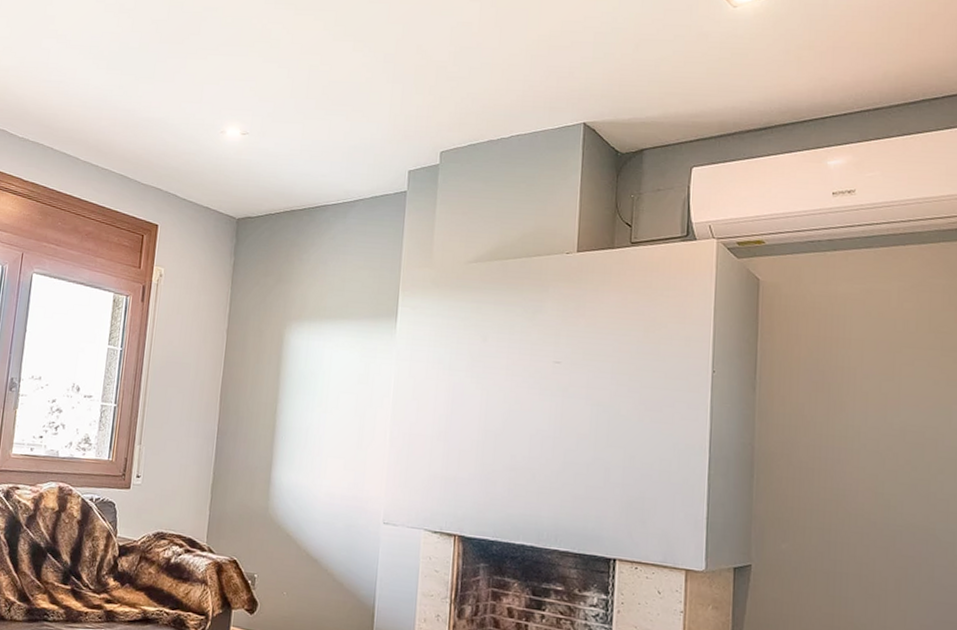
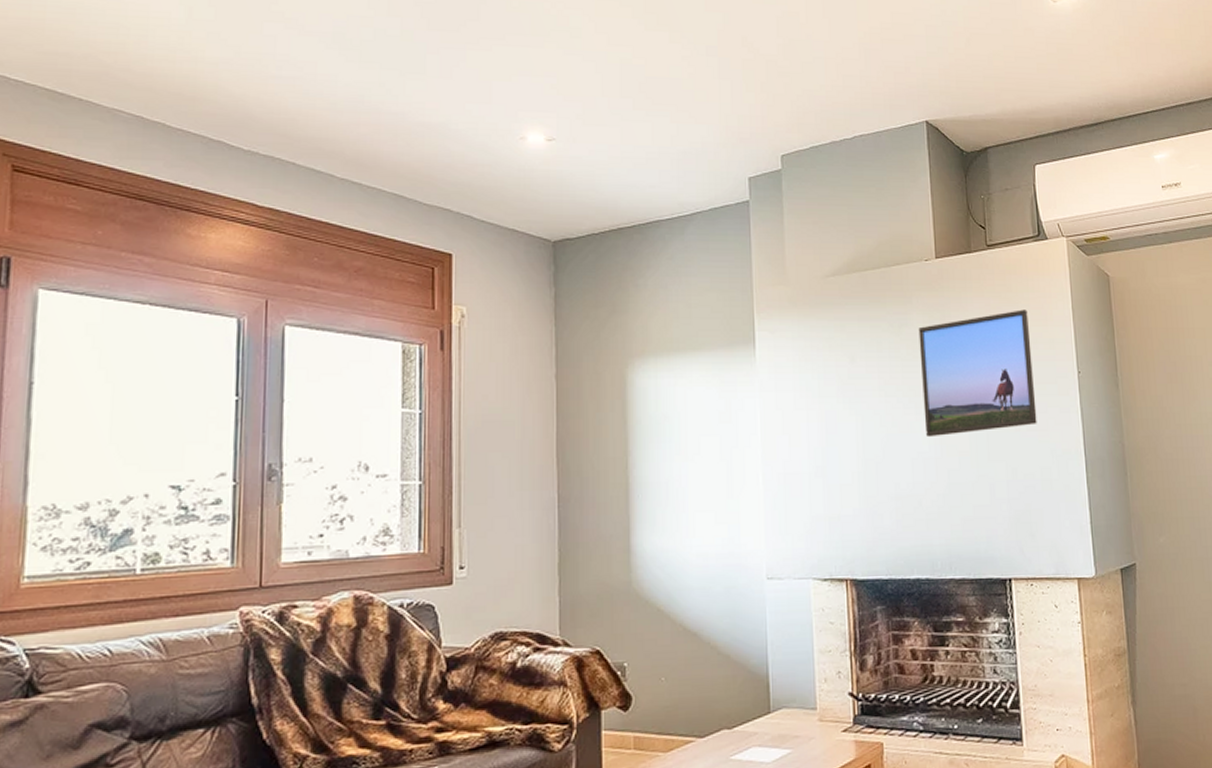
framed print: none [547,306,666,418] -> present [918,309,1037,438]

